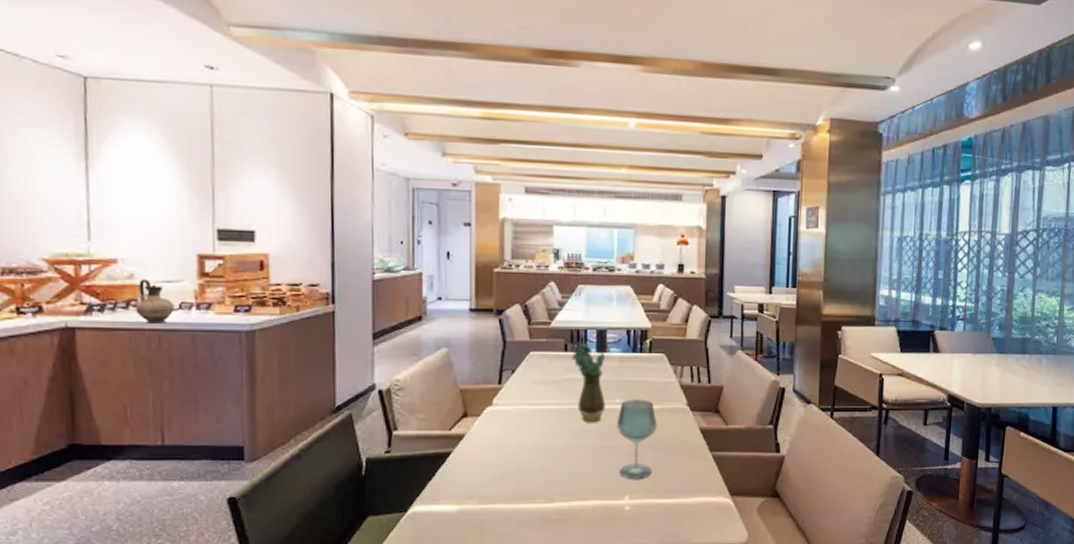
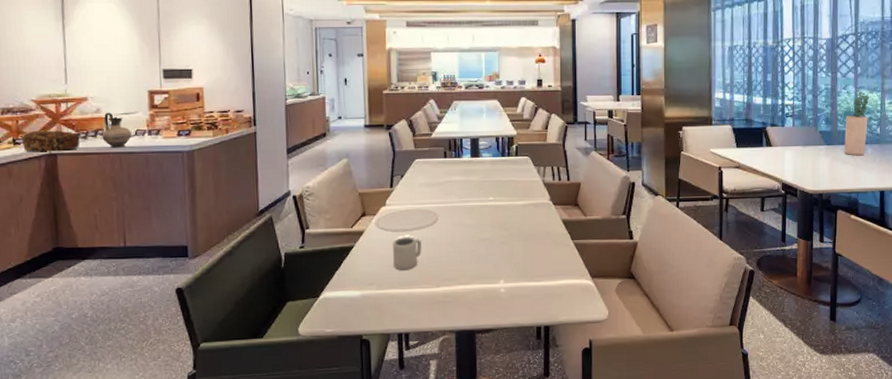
bread loaf: none [27,297,106,326] -> present [21,130,80,152]
plate: none [478,410,556,437] -> present [375,209,439,233]
cup: none [498,443,533,482] -> present [392,237,422,271]
vase: present [571,341,606,423] -> none [449,148,480,218]
wine glass: present [616,399,657,479] -> none [490,196,525,265]
vase: none [1017,292,1048,367] -> present [844,89,870,156]

